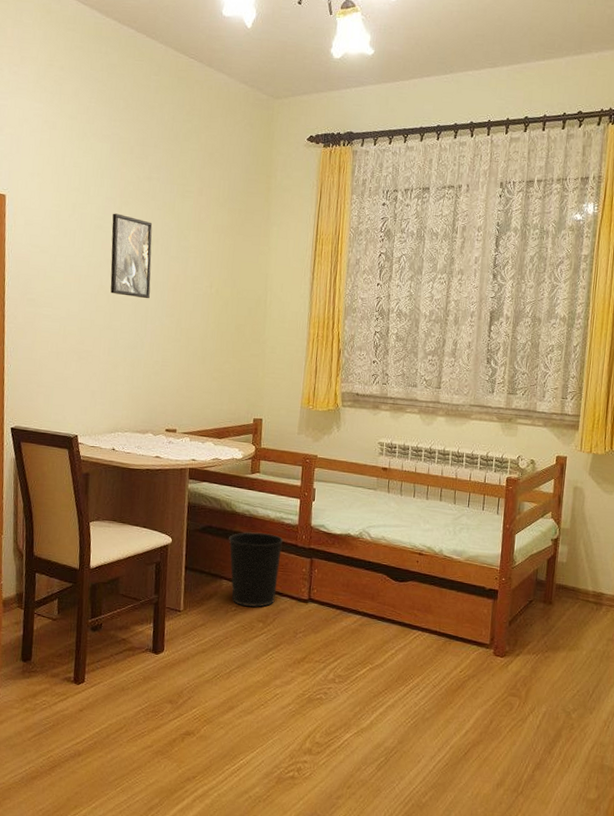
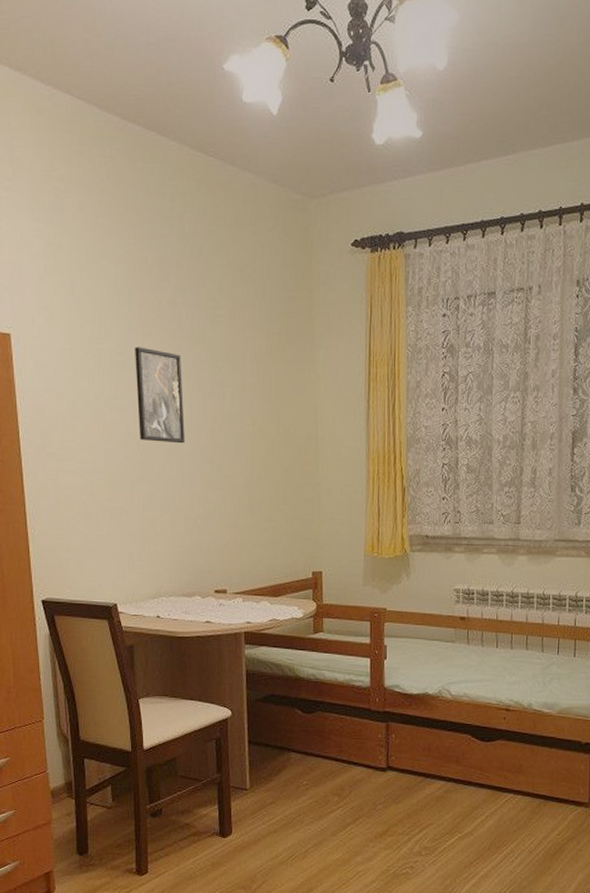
wastebasket: present [228,532,284,608] -> none [293,698,355,780]

